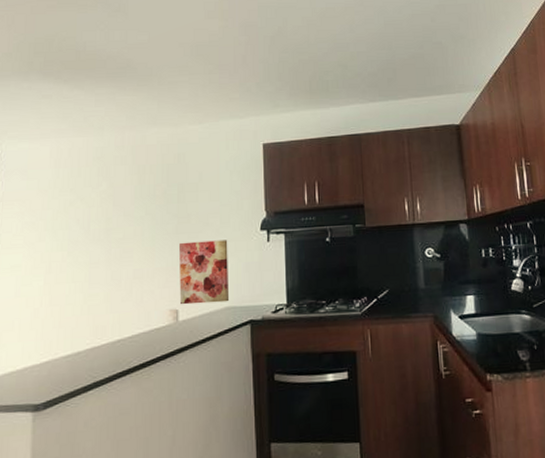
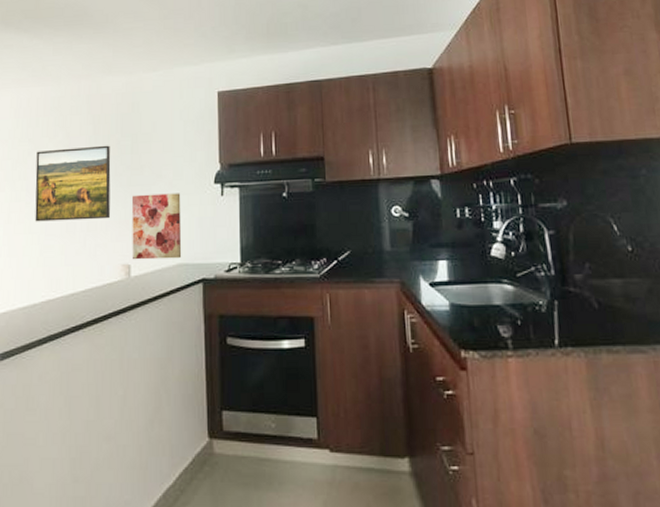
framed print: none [78,194,157,271] -> present [35,145,111,222]

